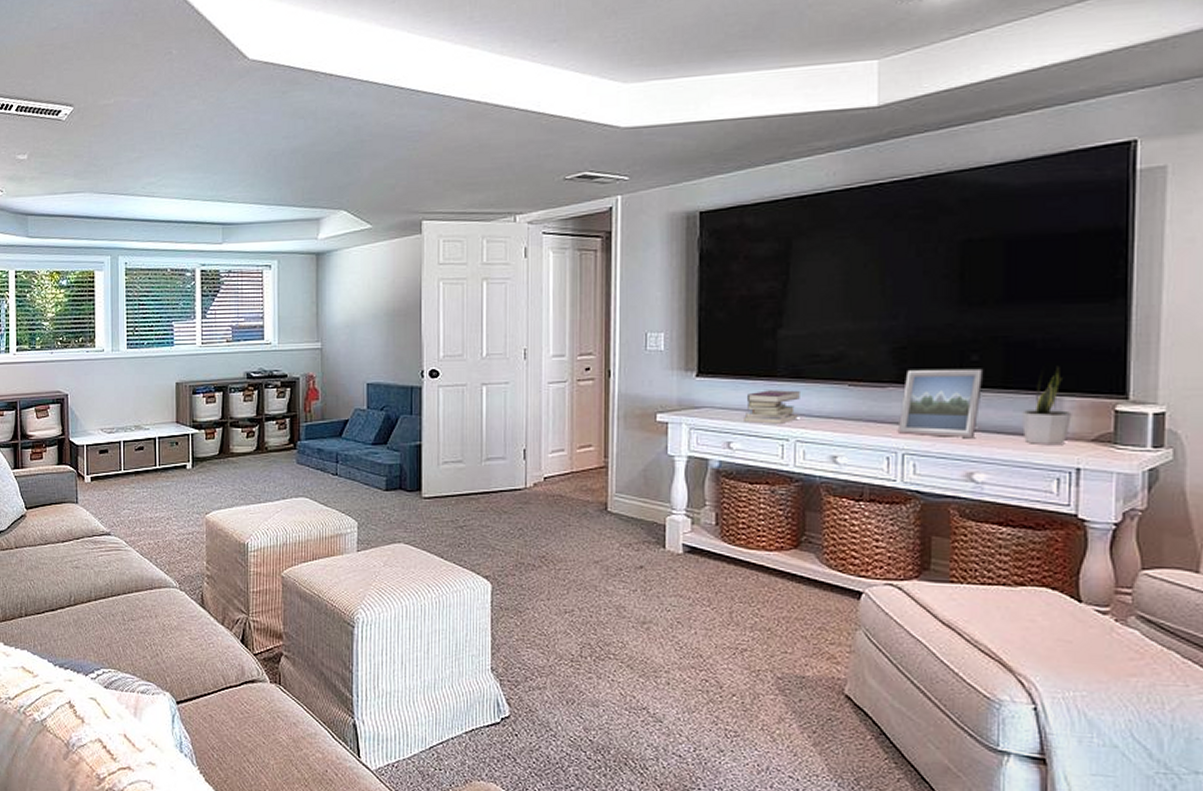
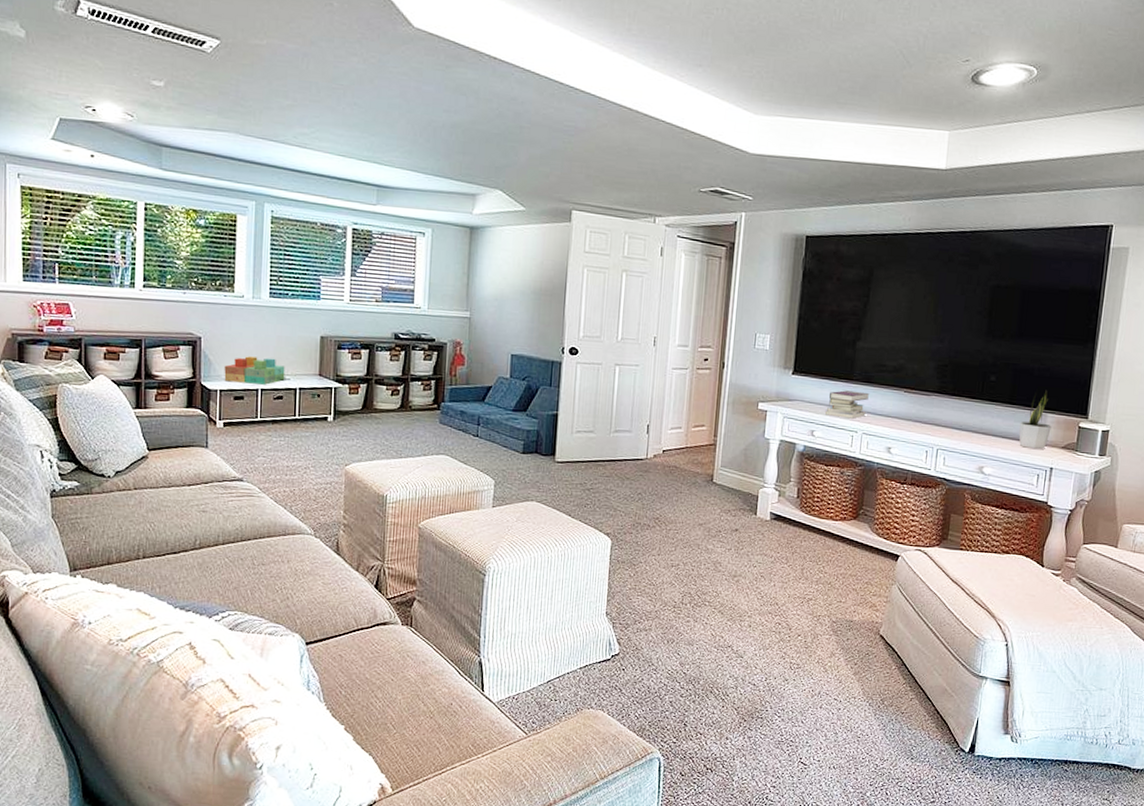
toy blocks: none [89,409,145,436] -> present [224,356,285,385]
picture frame: present [897,368,984,437] -> none [935,383,998,439]

